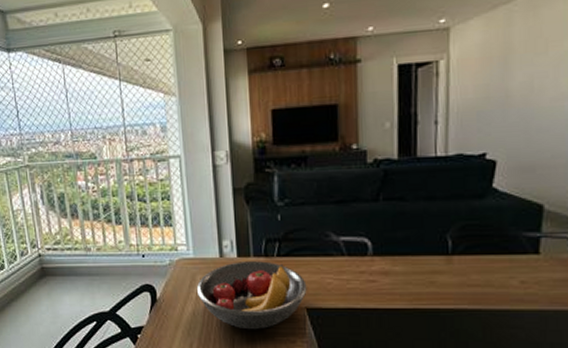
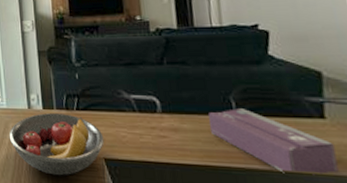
tissue box: none [421,247,544,312] -> present [208,108,339,176]

